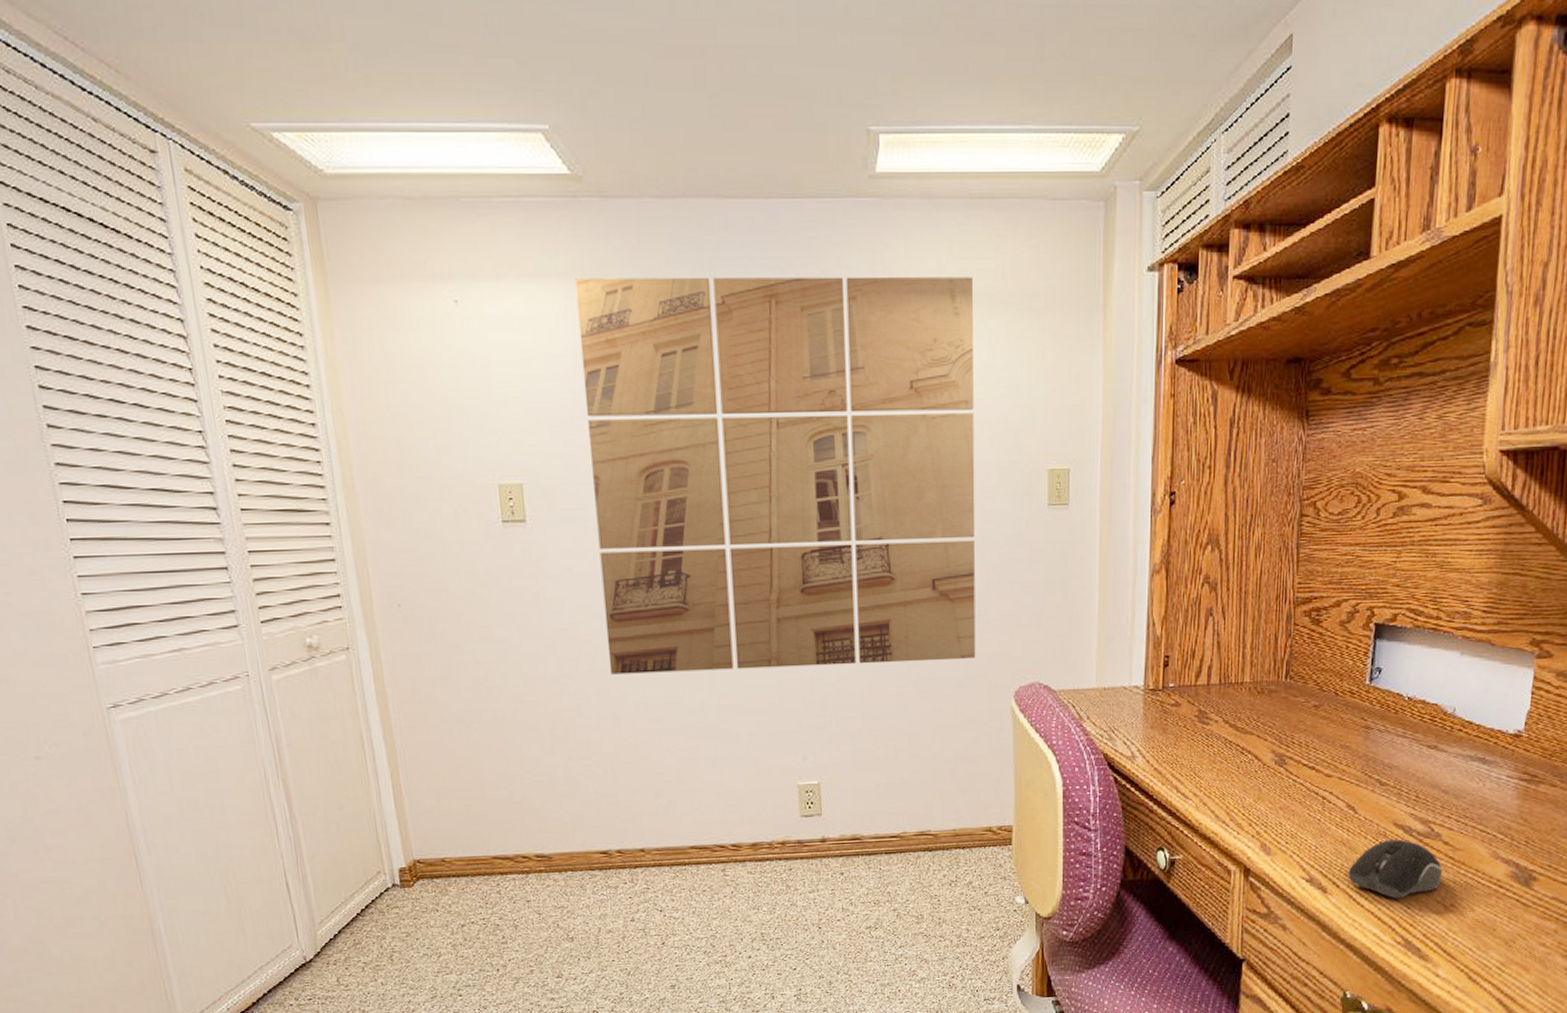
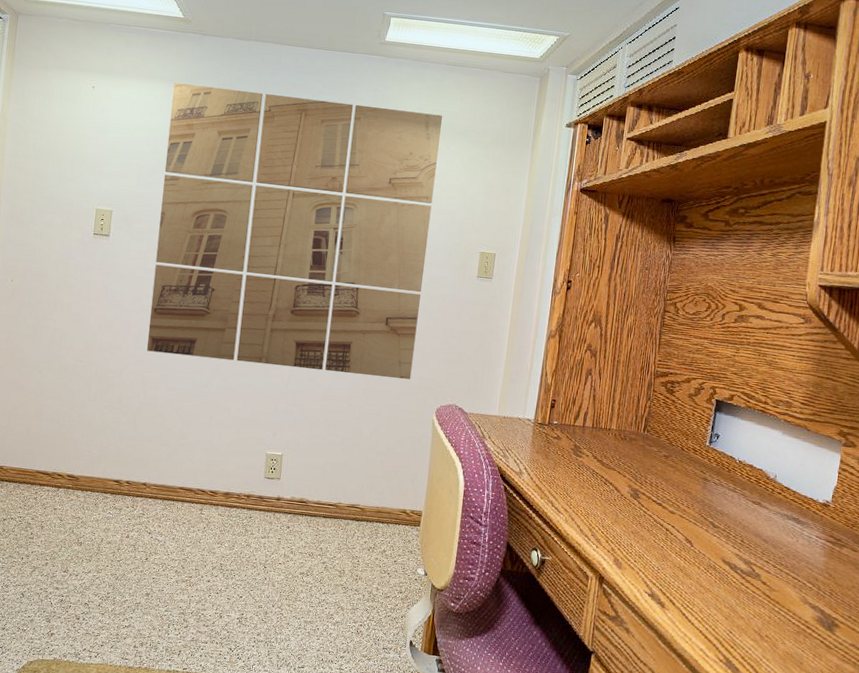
computer mouse: present [1348,839,1443,899] -> none [682,572,761,623]

